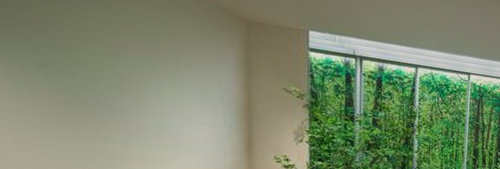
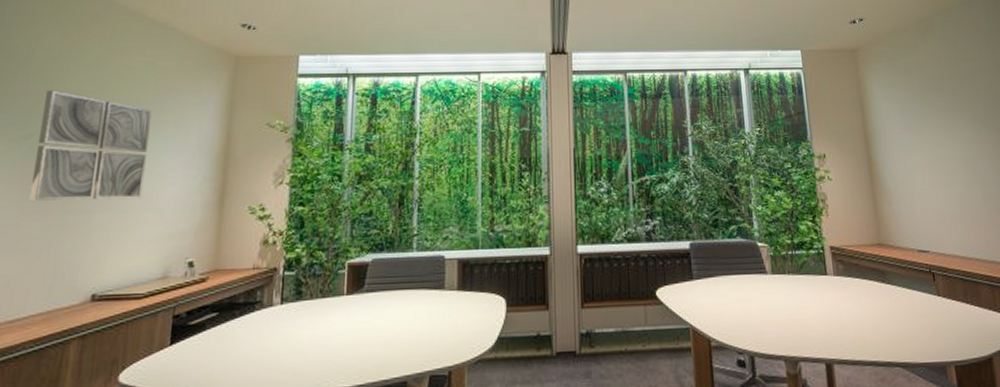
wall art: none [51,21,174,138] -> present [28,90,152,201]

